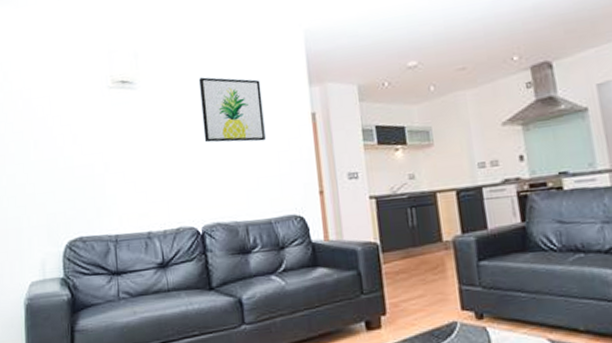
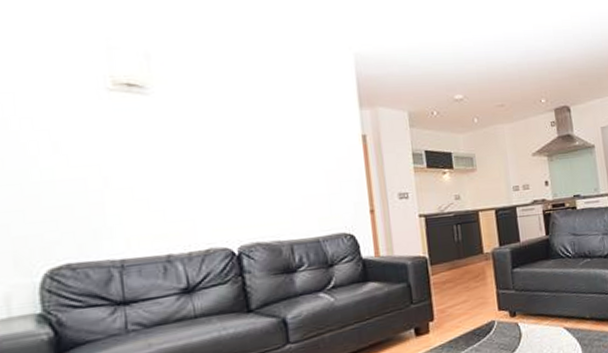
wall art: present [199,77,266,143] -> none [233,89,313,160]

